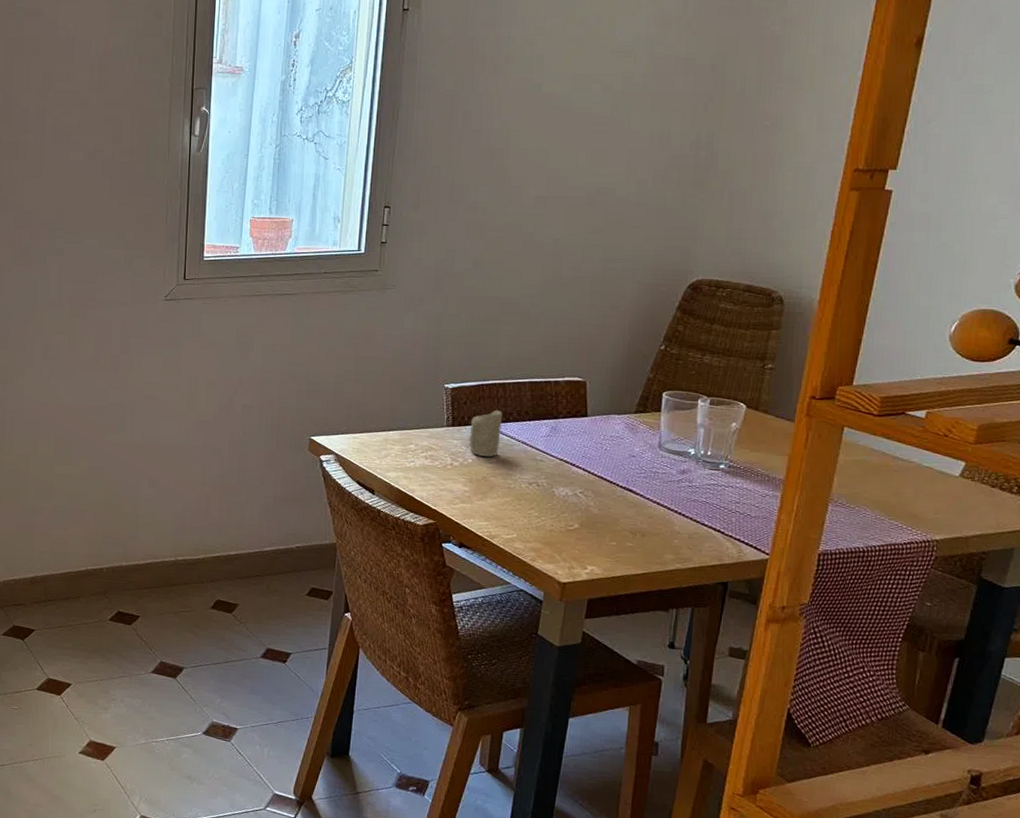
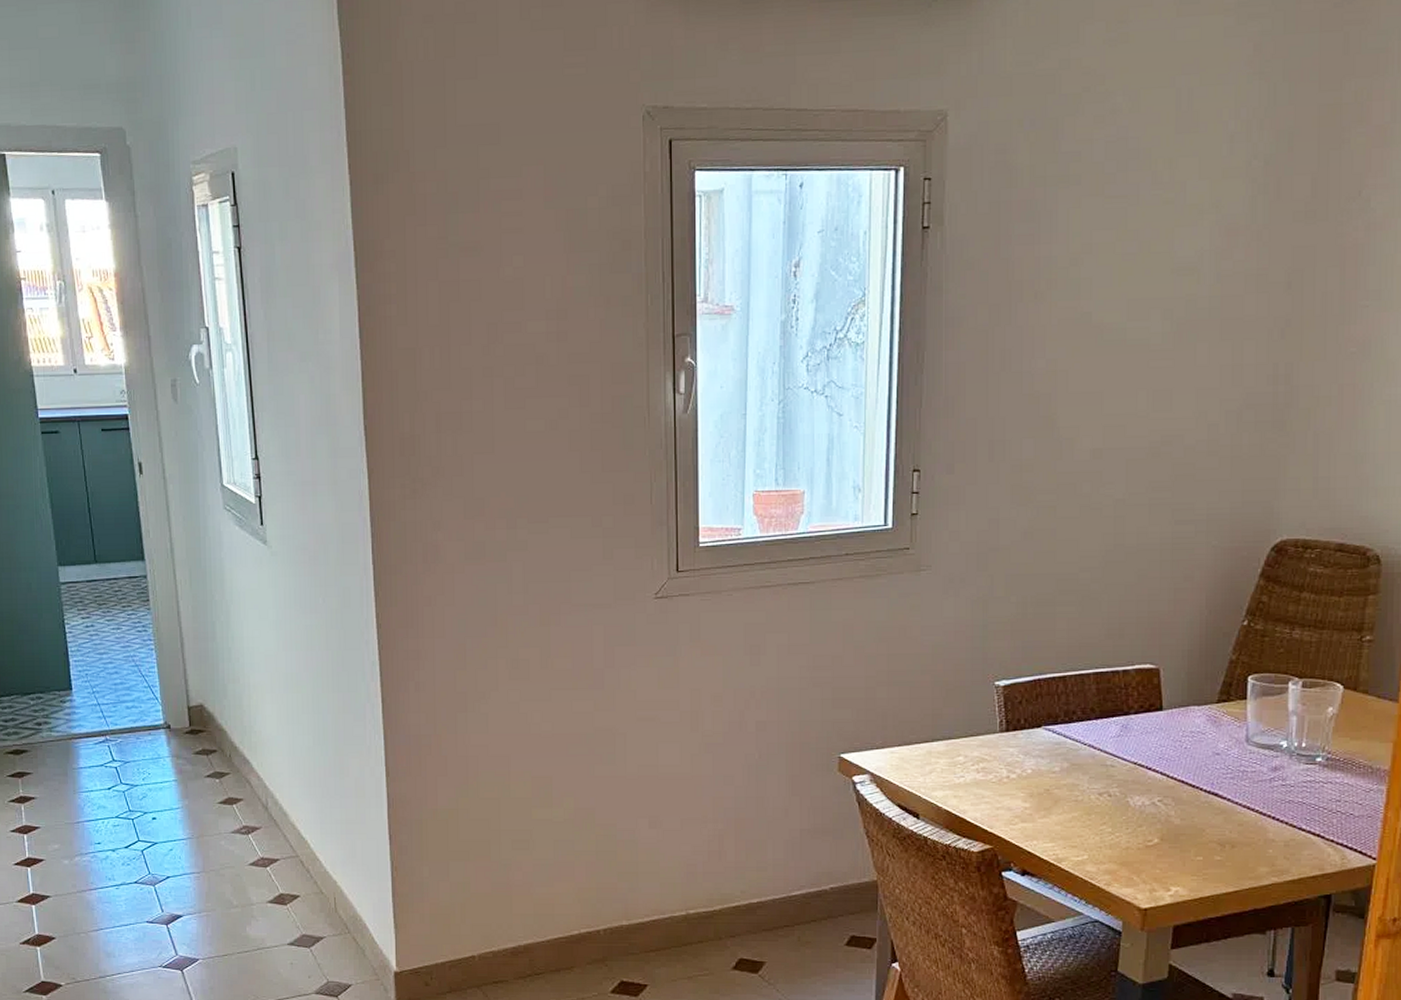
candle: present [469,409,503,457] -> none [1027,708,1065,765]

